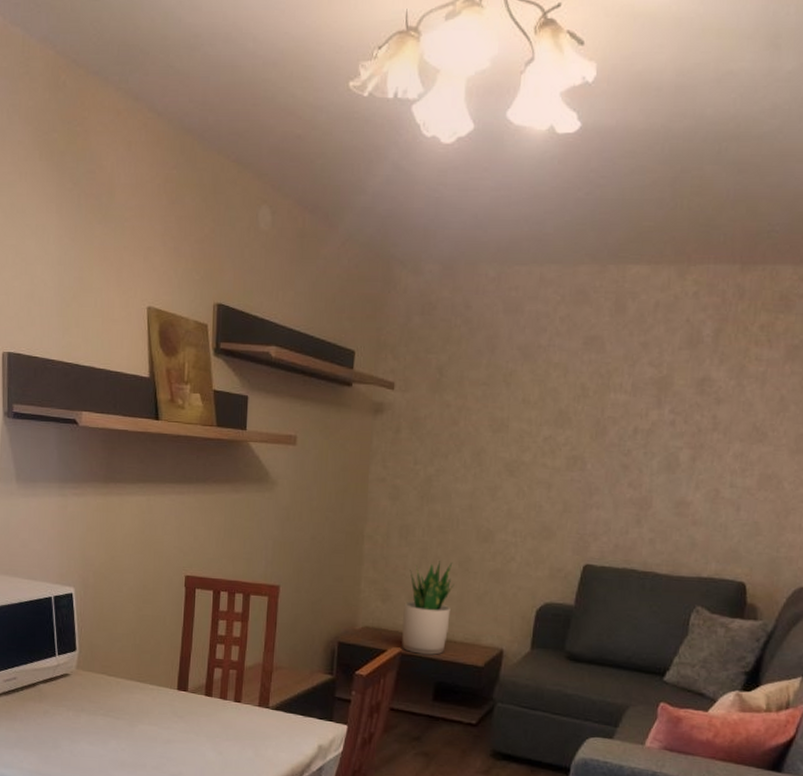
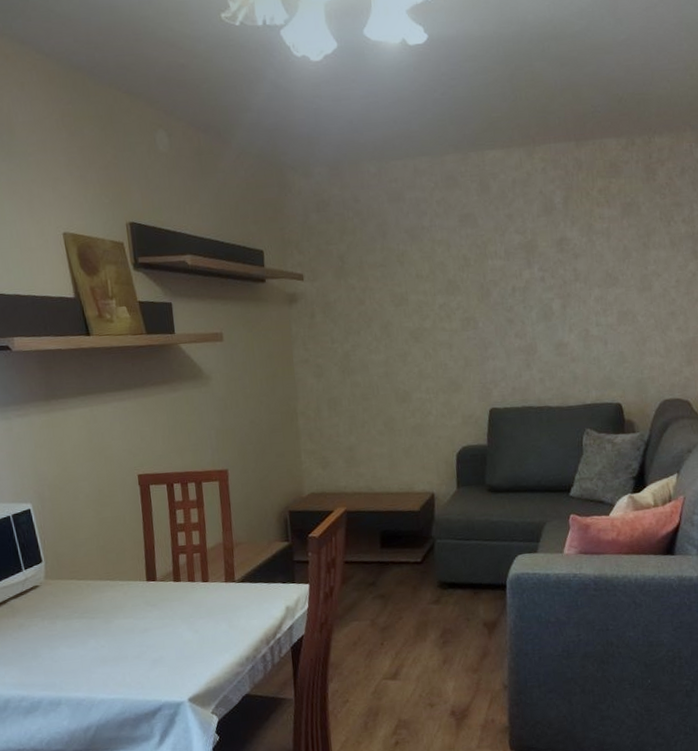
planter: present [402,561,455,655] -> none [342,424,385,510]

